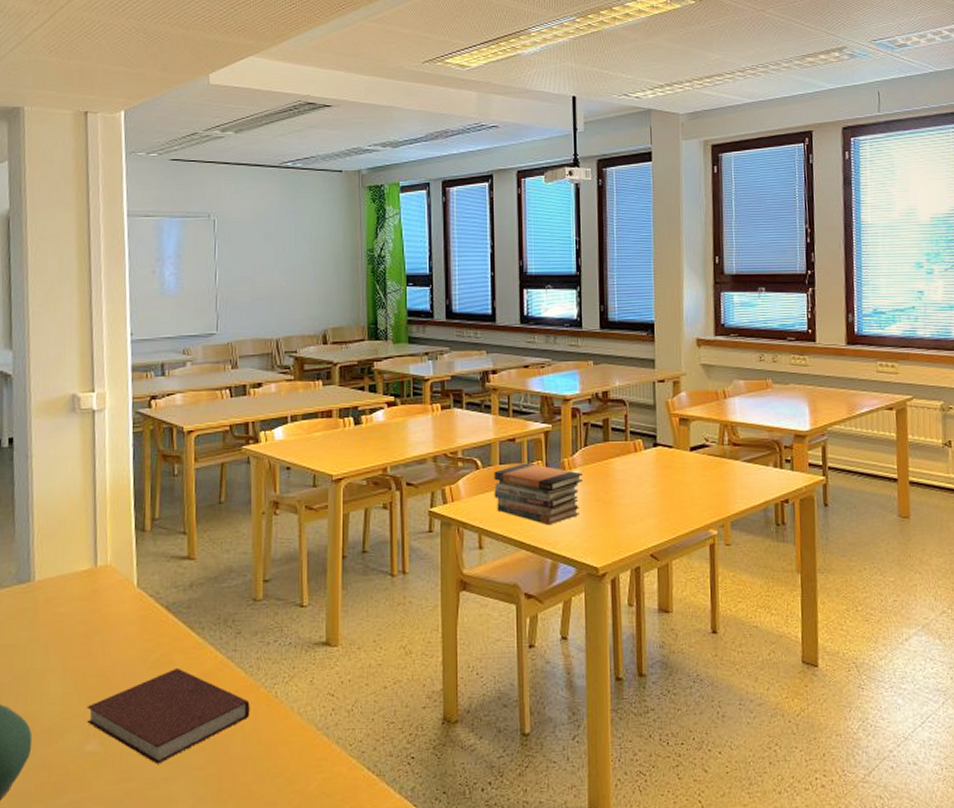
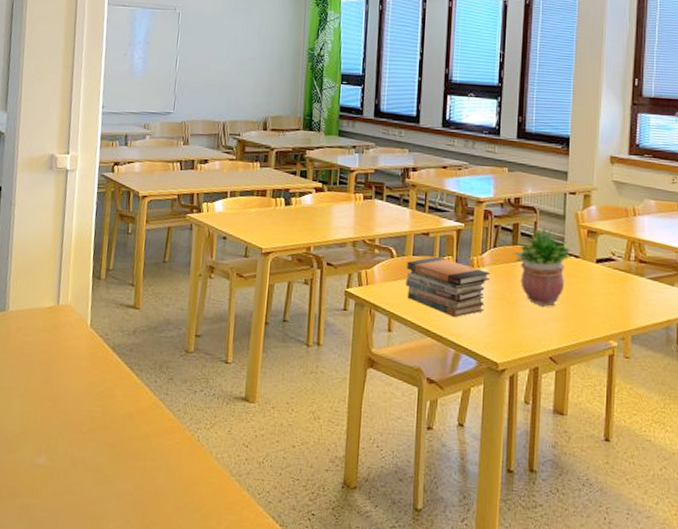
notebook: present [86,667,250,764] -> none [40,402,176,484]
potted plant: none [604,420,668,504] -> present [512,226,576,308]

